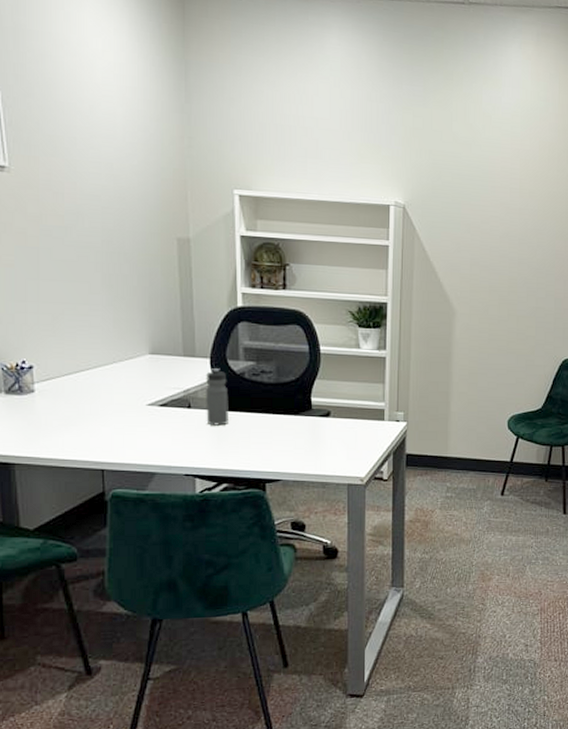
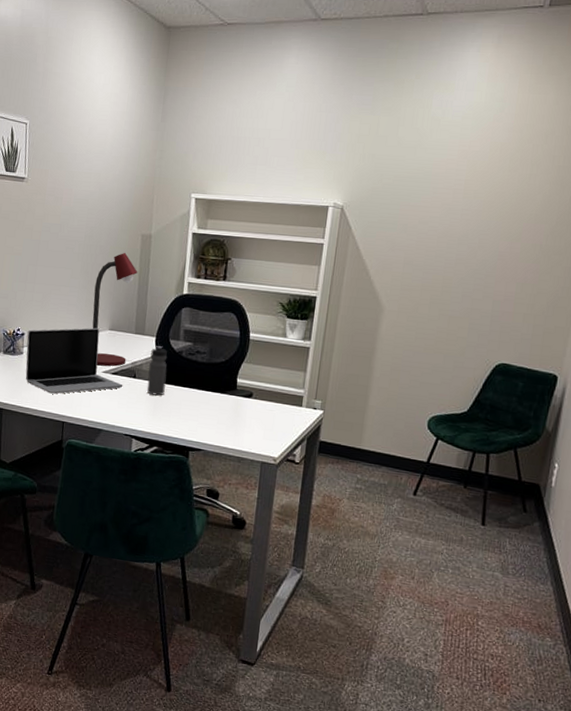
laptop: none [37,352,176,438] -> present [25,327,123,394]
desk lamp: none [124,260,178,398] -> present [92,252,138,367]

